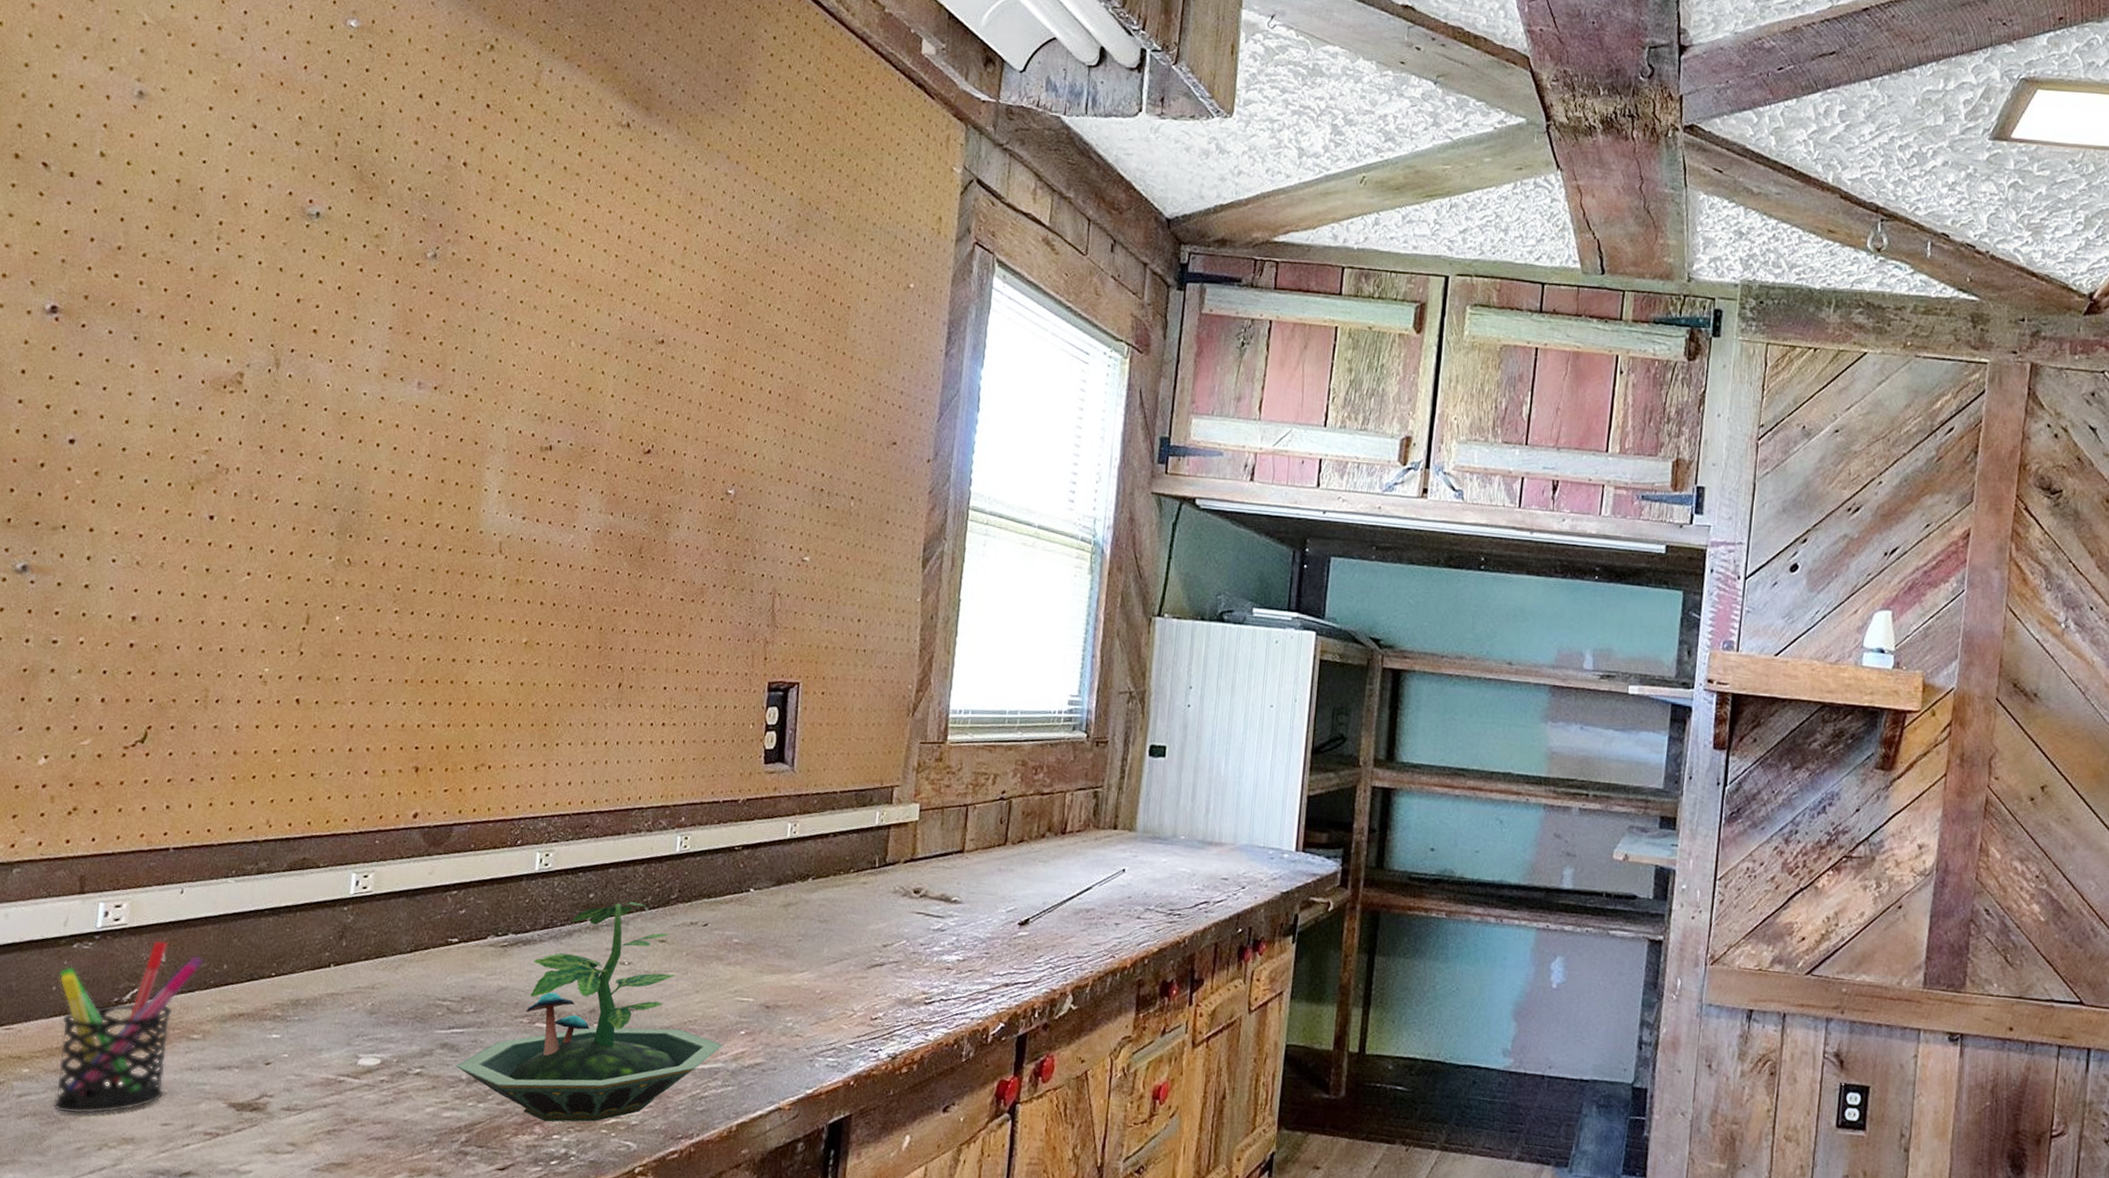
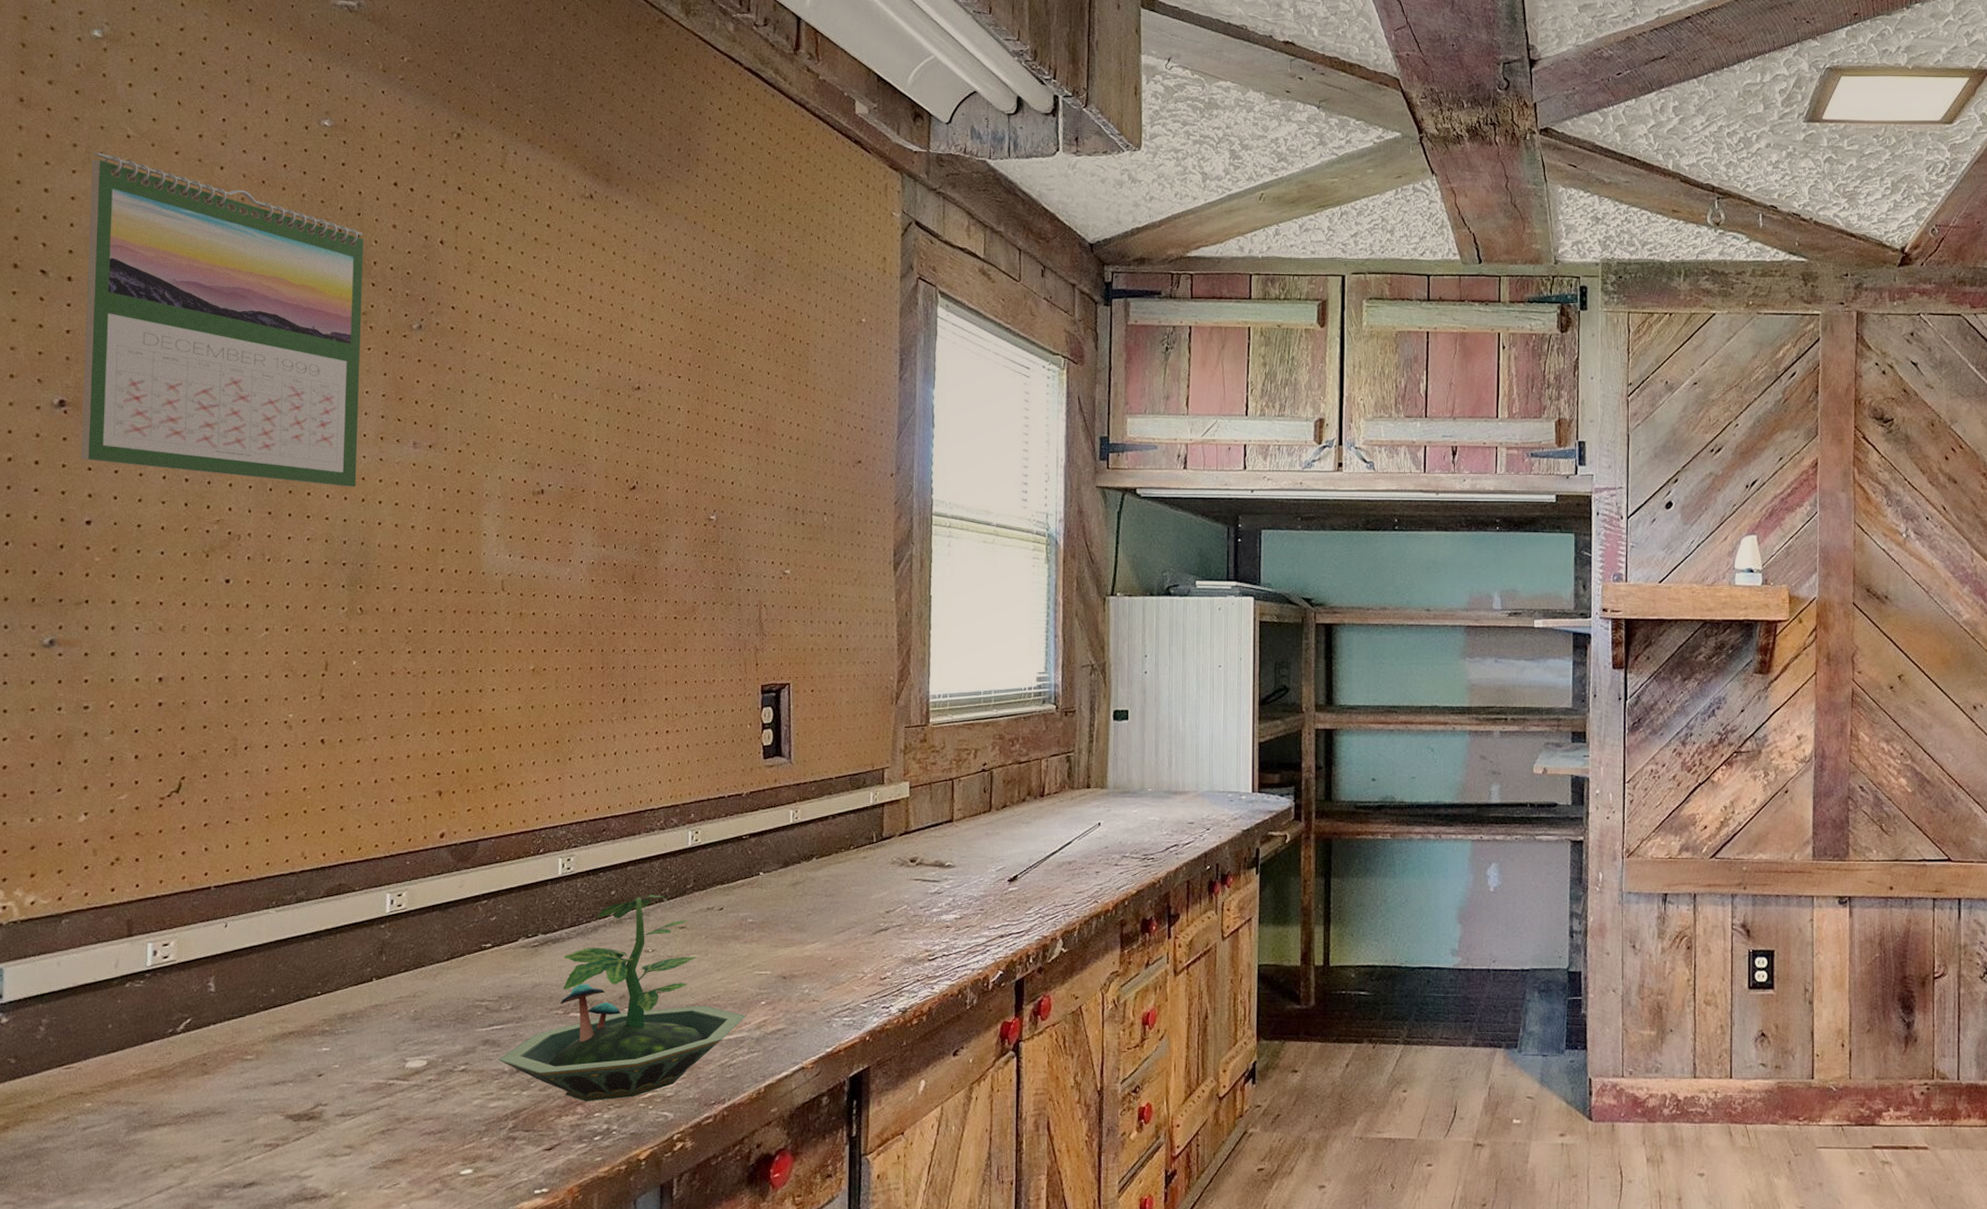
pen holder: present [52,941,204,1115] -> none [113,974,251,1141]
calendar: none [69,38,383,426] -> present [81,152,364,487]

